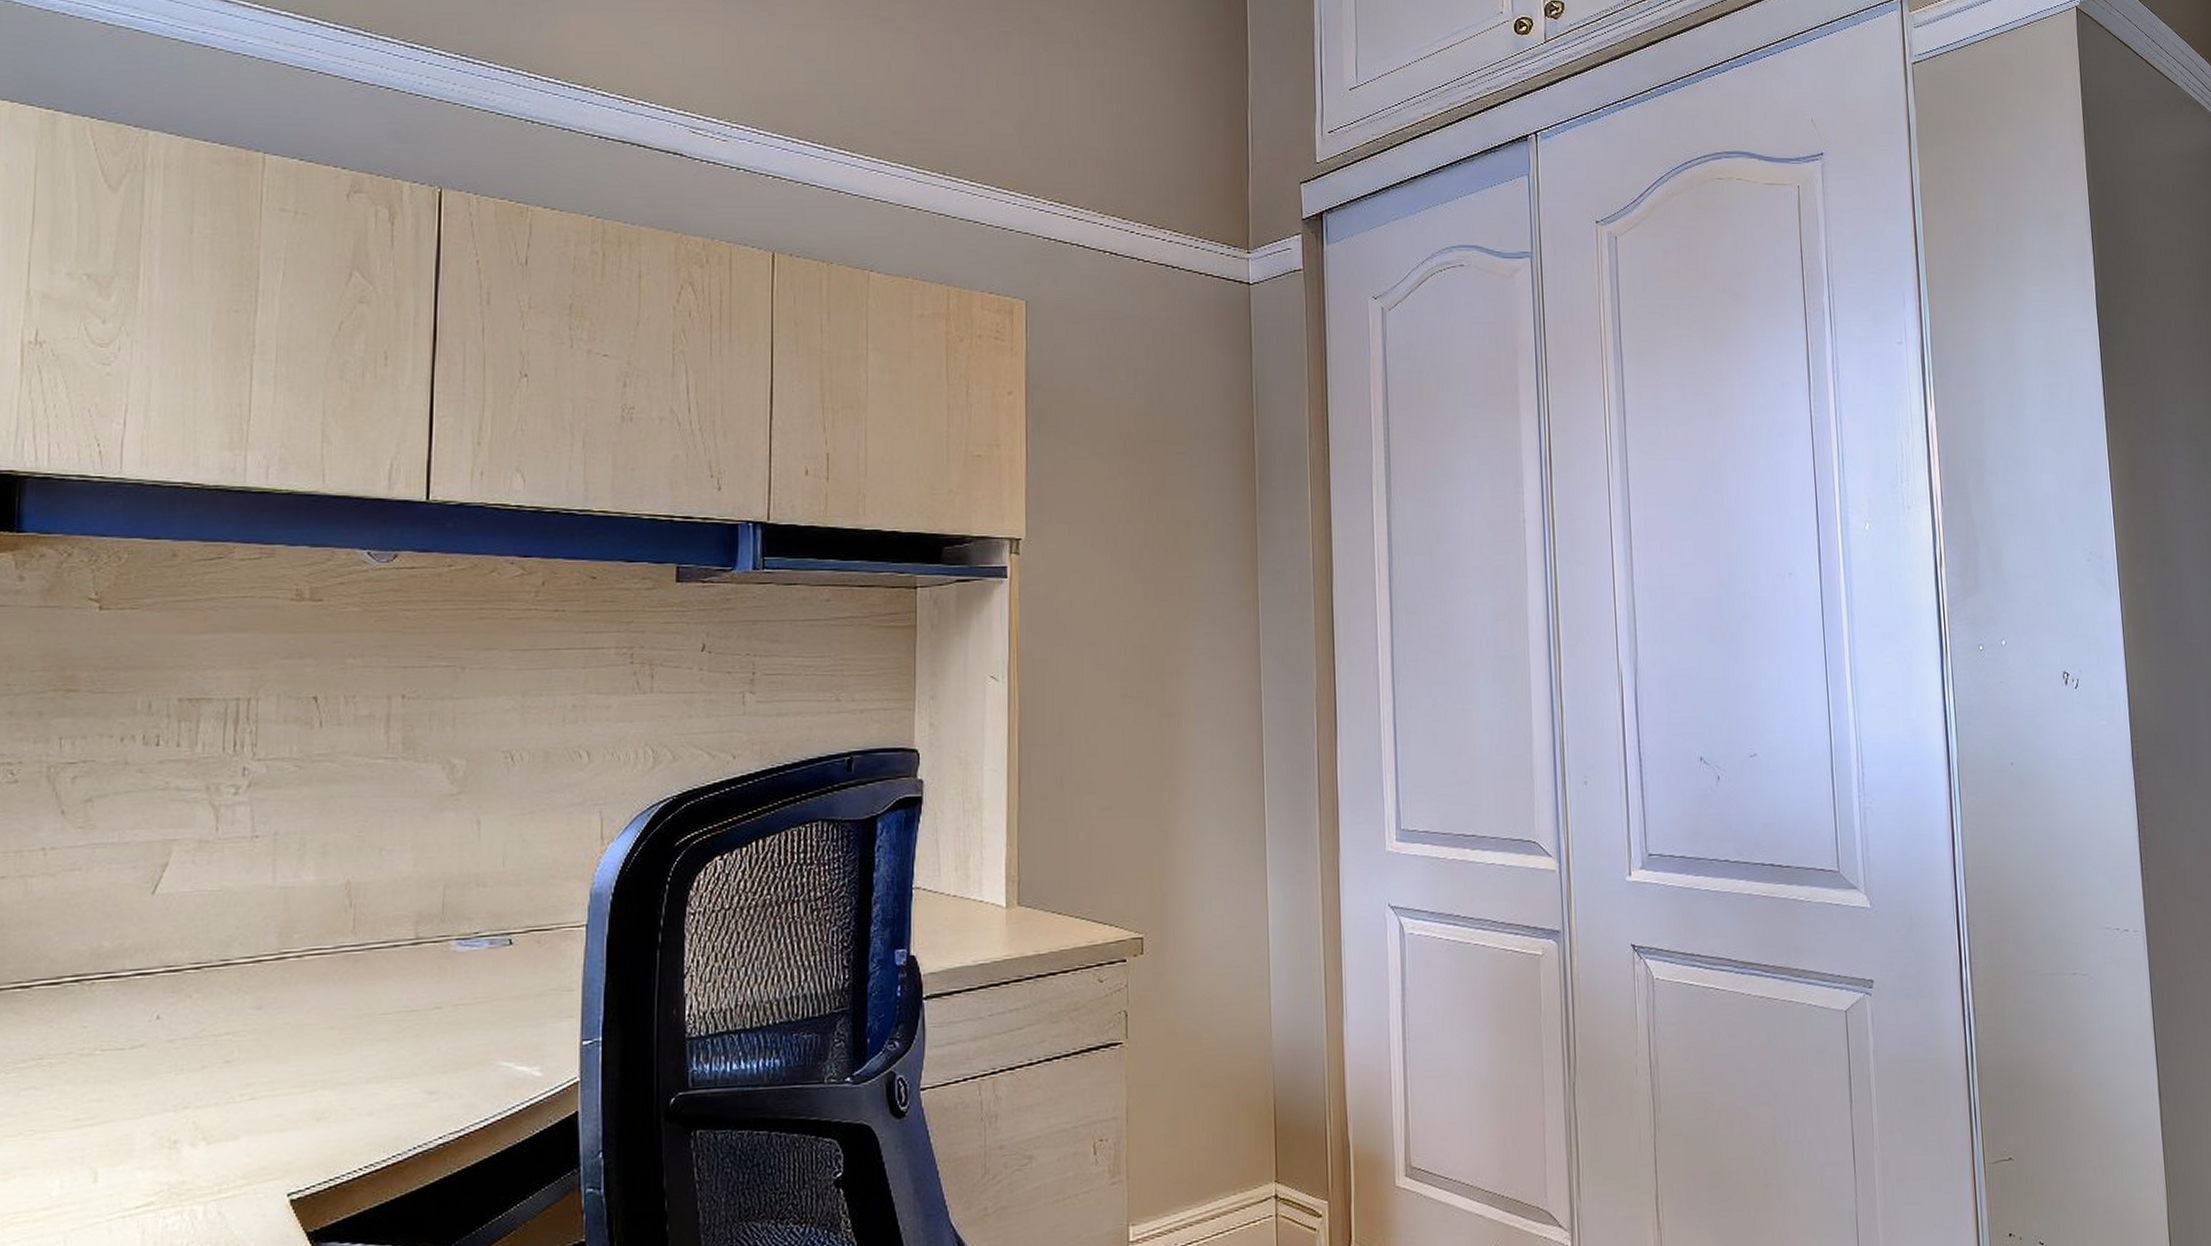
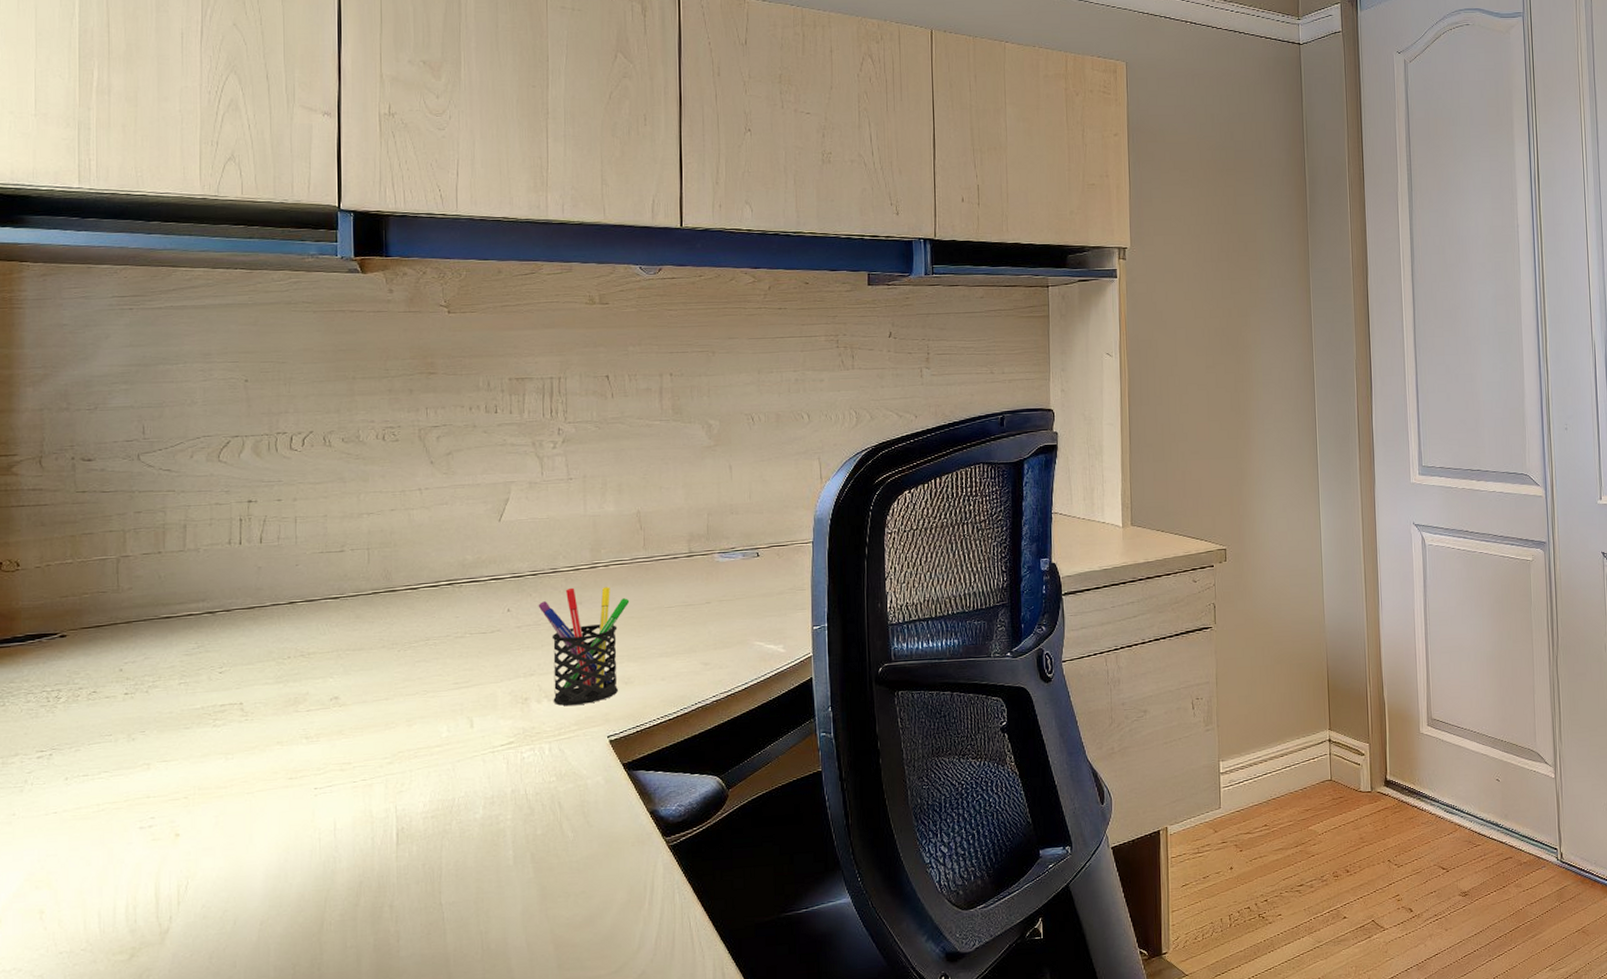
pen holder: none [200,985,329,1151] -> present [538,587,630,706]

